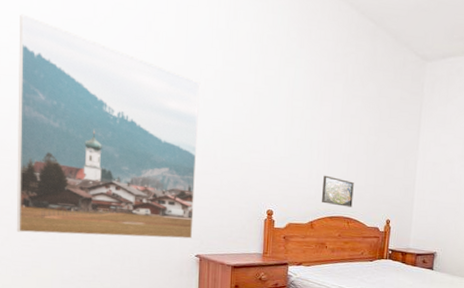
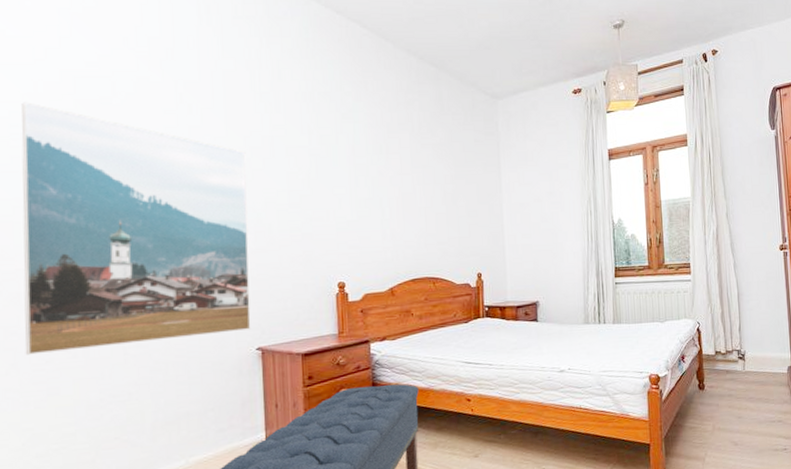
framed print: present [322,175,354,207] -> none [399,234,437,266]

